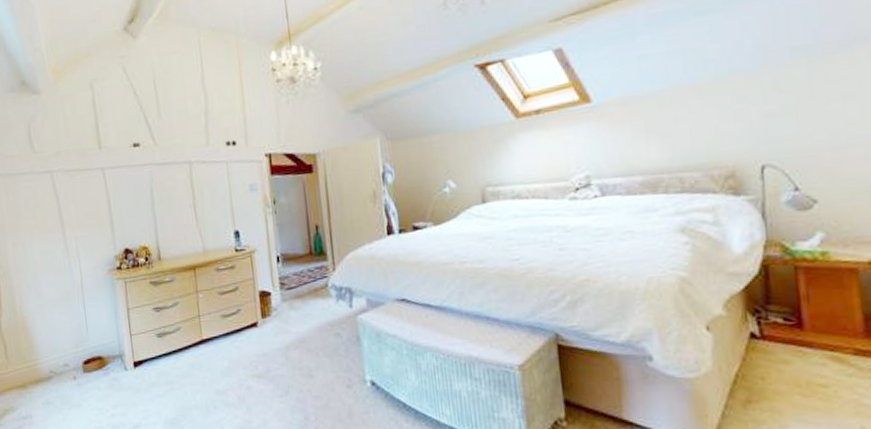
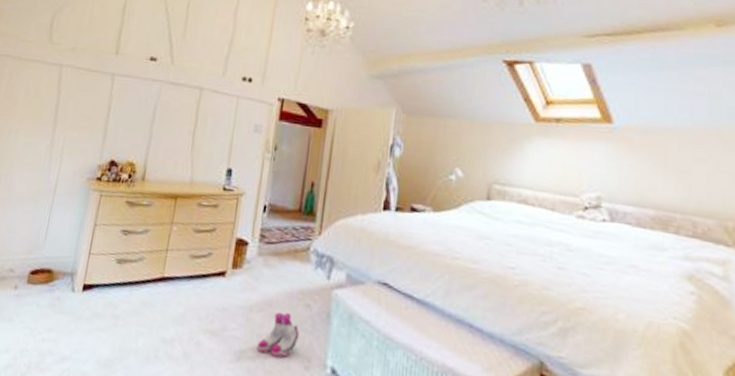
boots: none [300,345,337,384] -> present [256,312,300,358]

